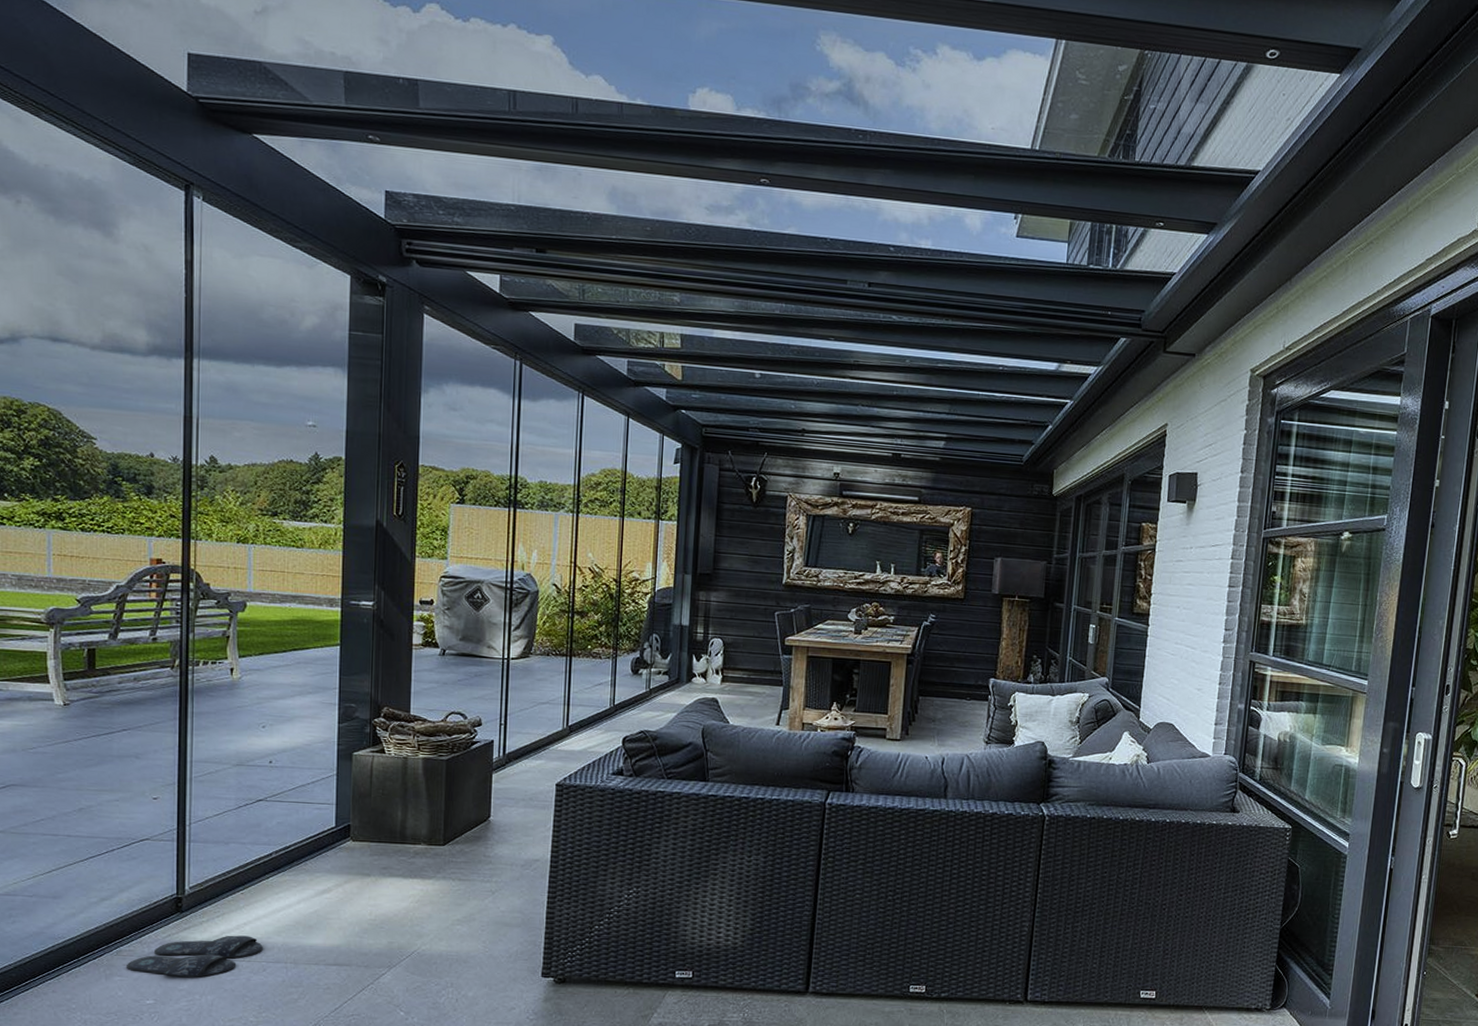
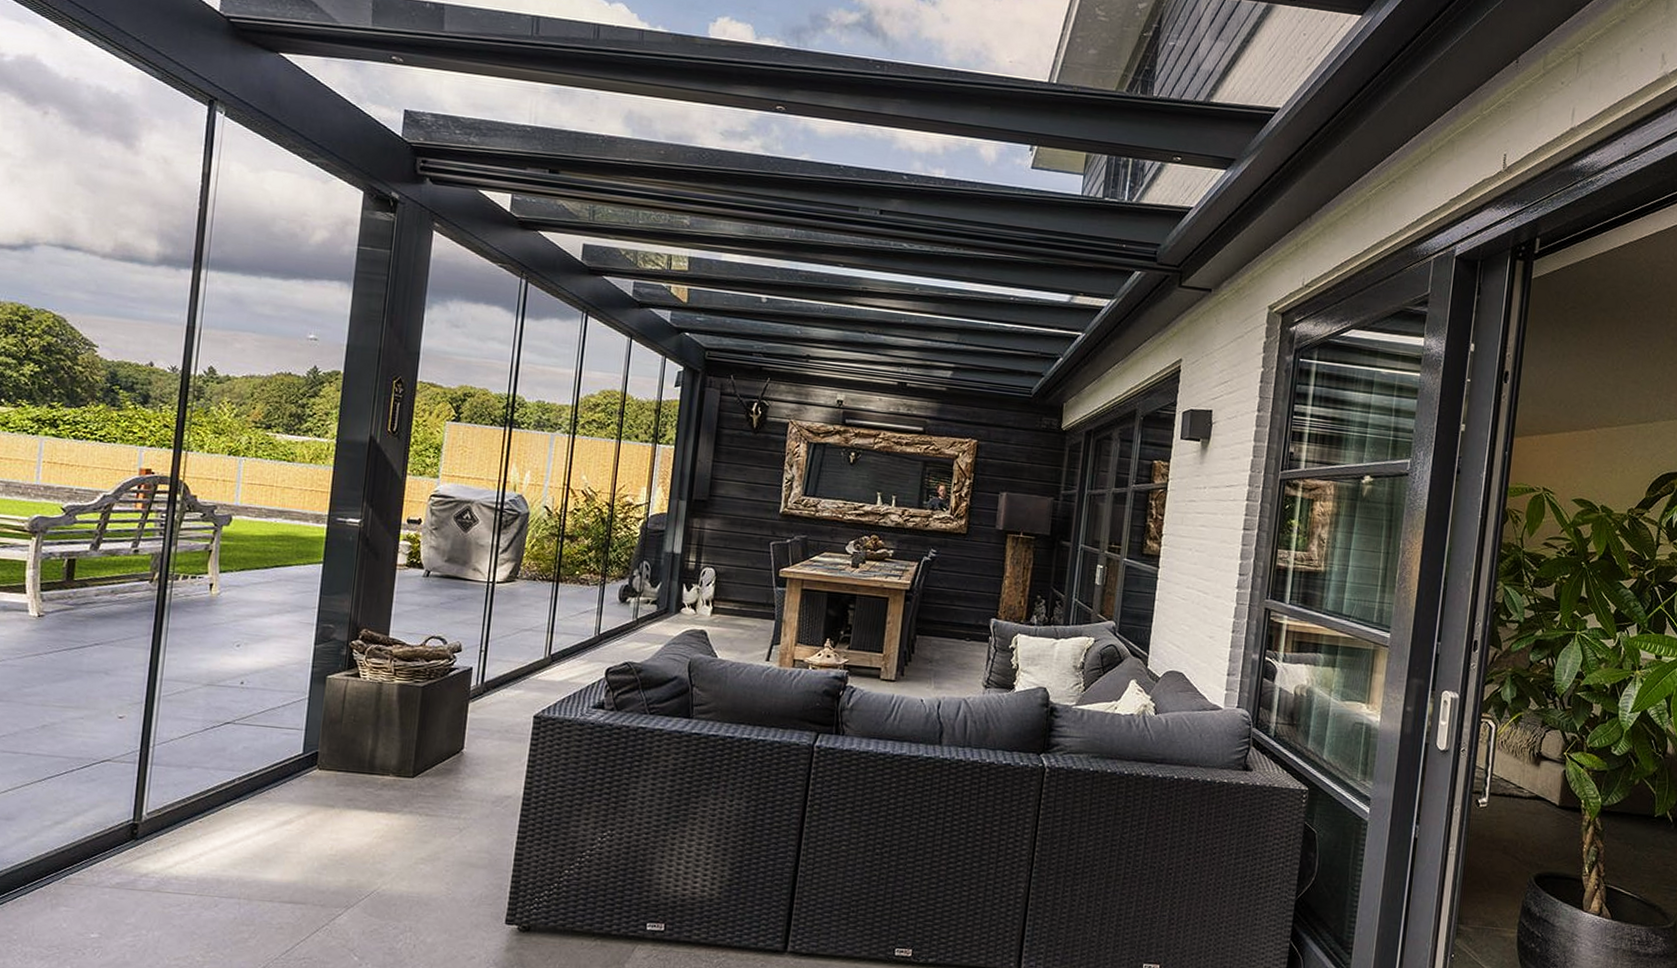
slippers: present [125,935,263,978] -> none [73,866,217,912]

